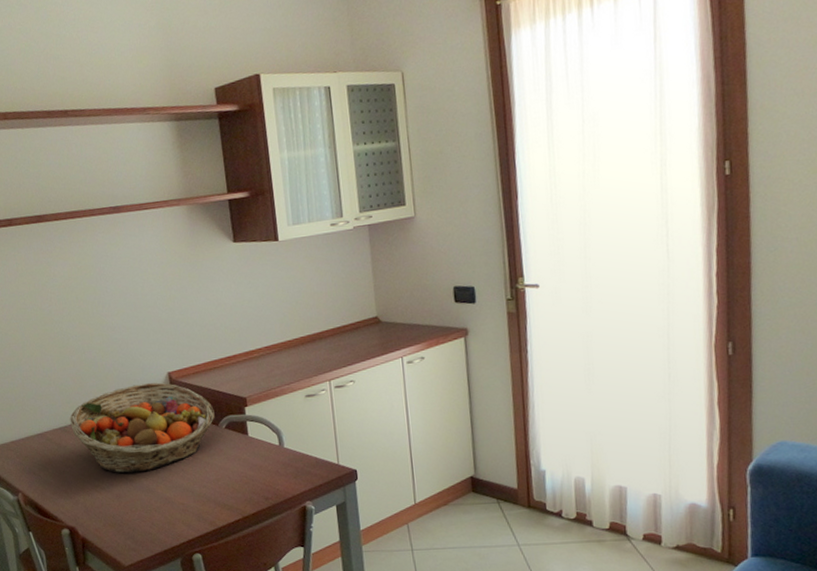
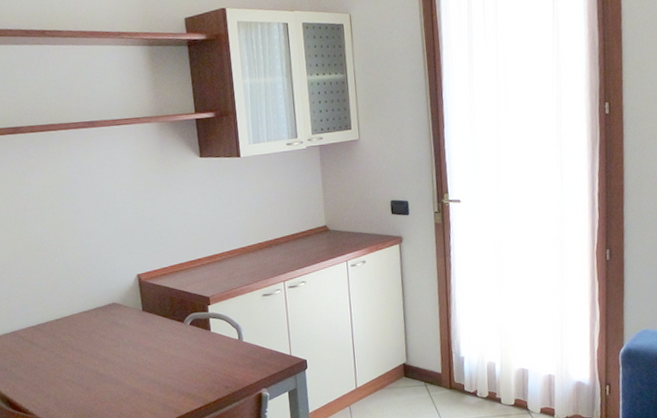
fruit basket: present [70,382,215,474] -> none [42,283,181,368]

